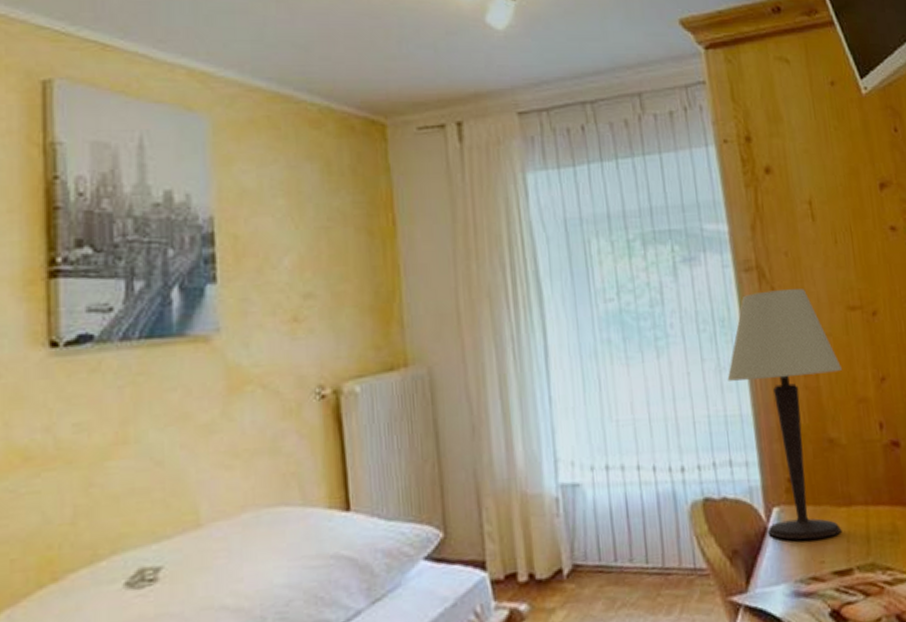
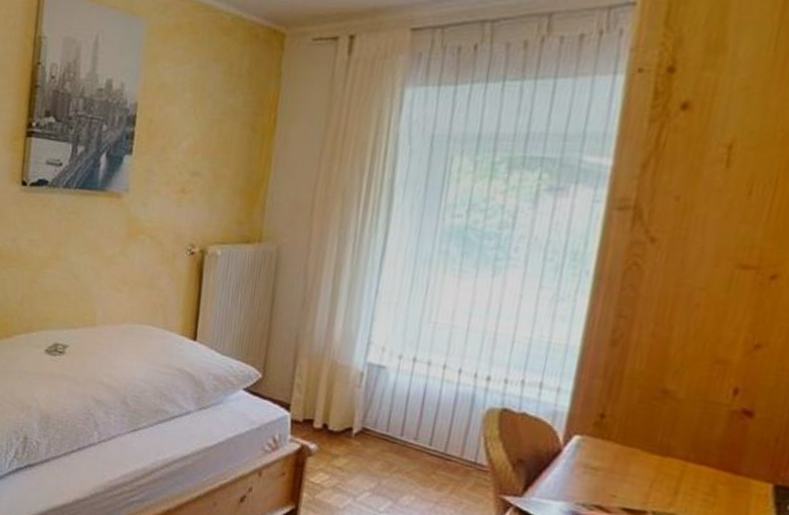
table lamp: present [727,289,842,540] -> none [561,232,707,478]

